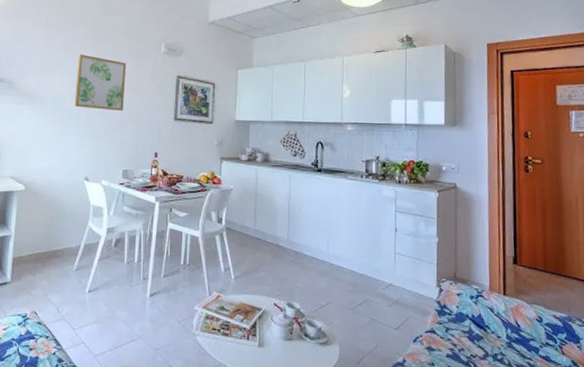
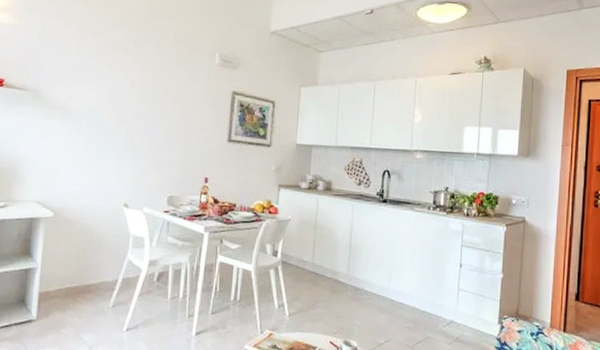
wall art: present [74,54,127,111] -> none [112,61,175,129]

